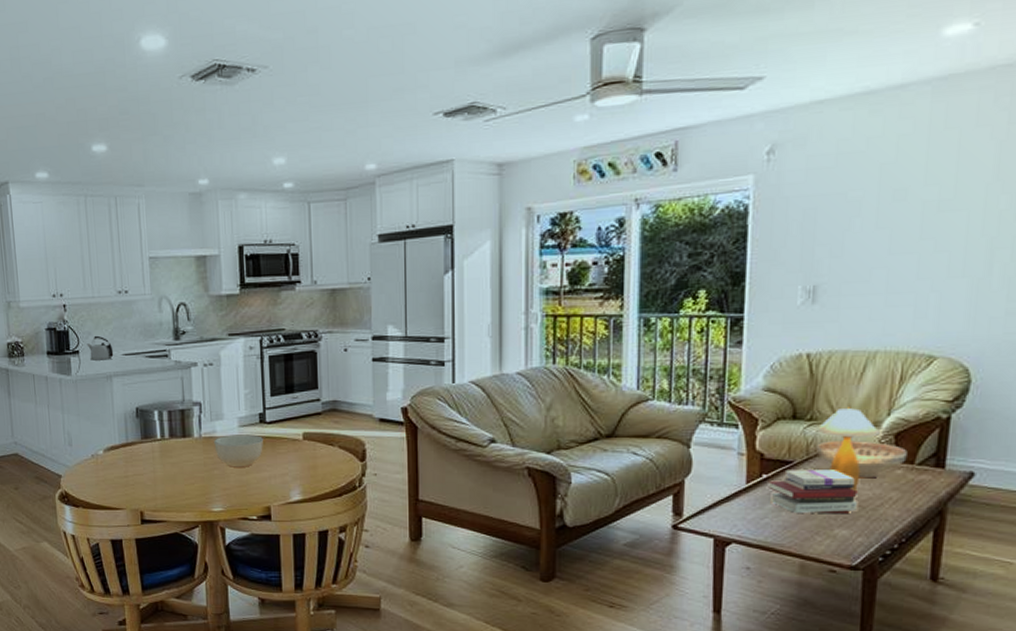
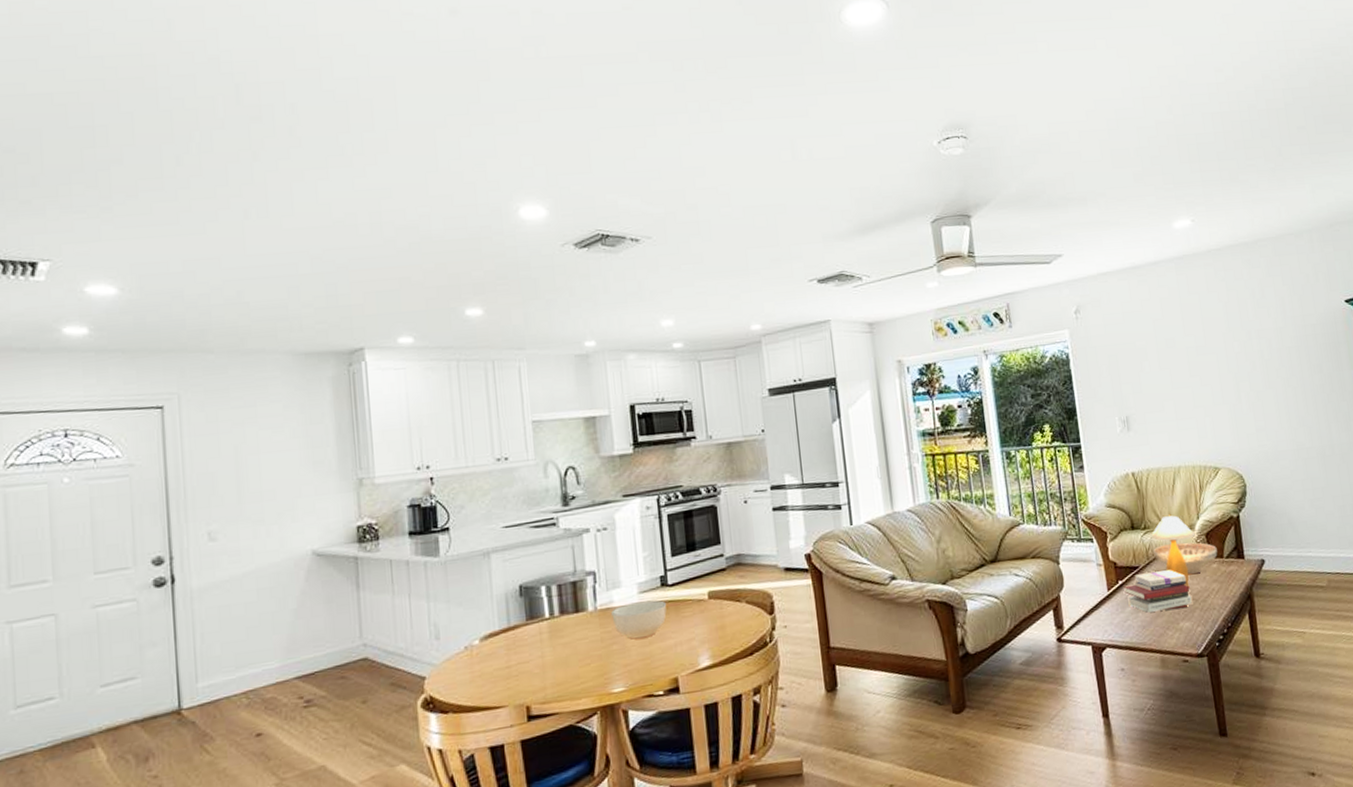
kettle: present [87,335,114,362] -> none [459,508,492,538]

